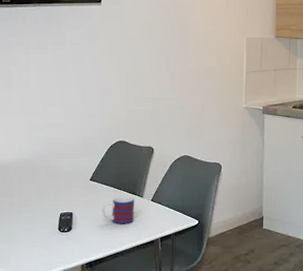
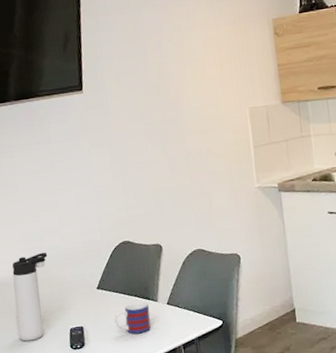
thermos bottle: none [12,142,49,220] -> present [12,252,48,342]

